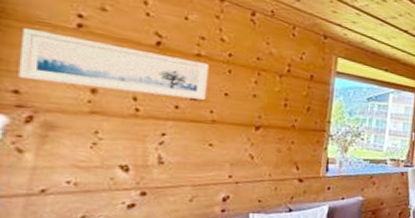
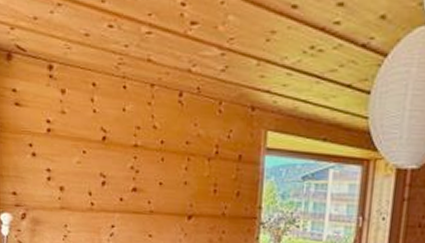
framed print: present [18,28,209,100] -> none [14,138,145,191]

